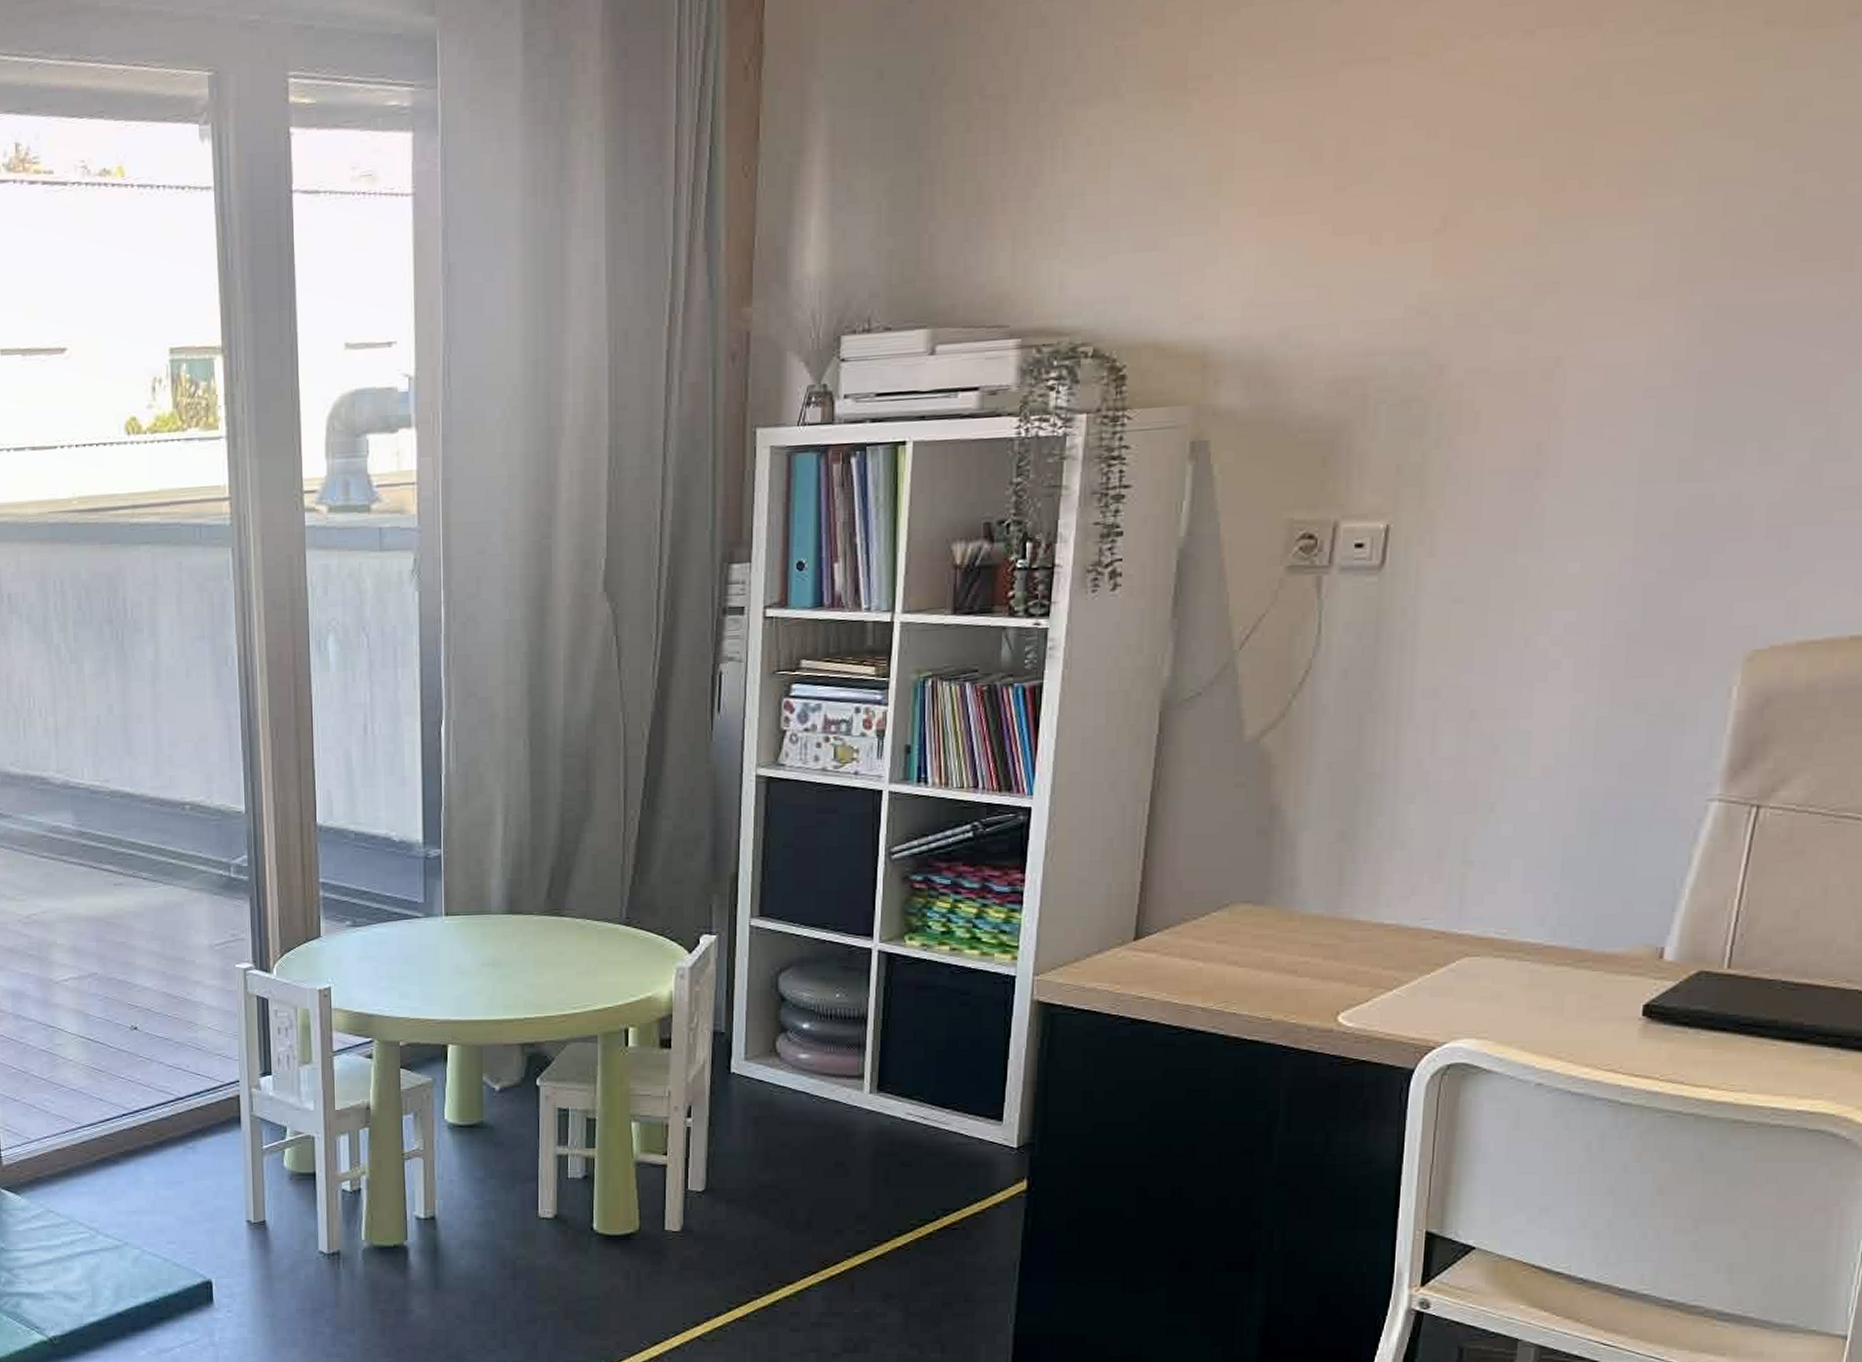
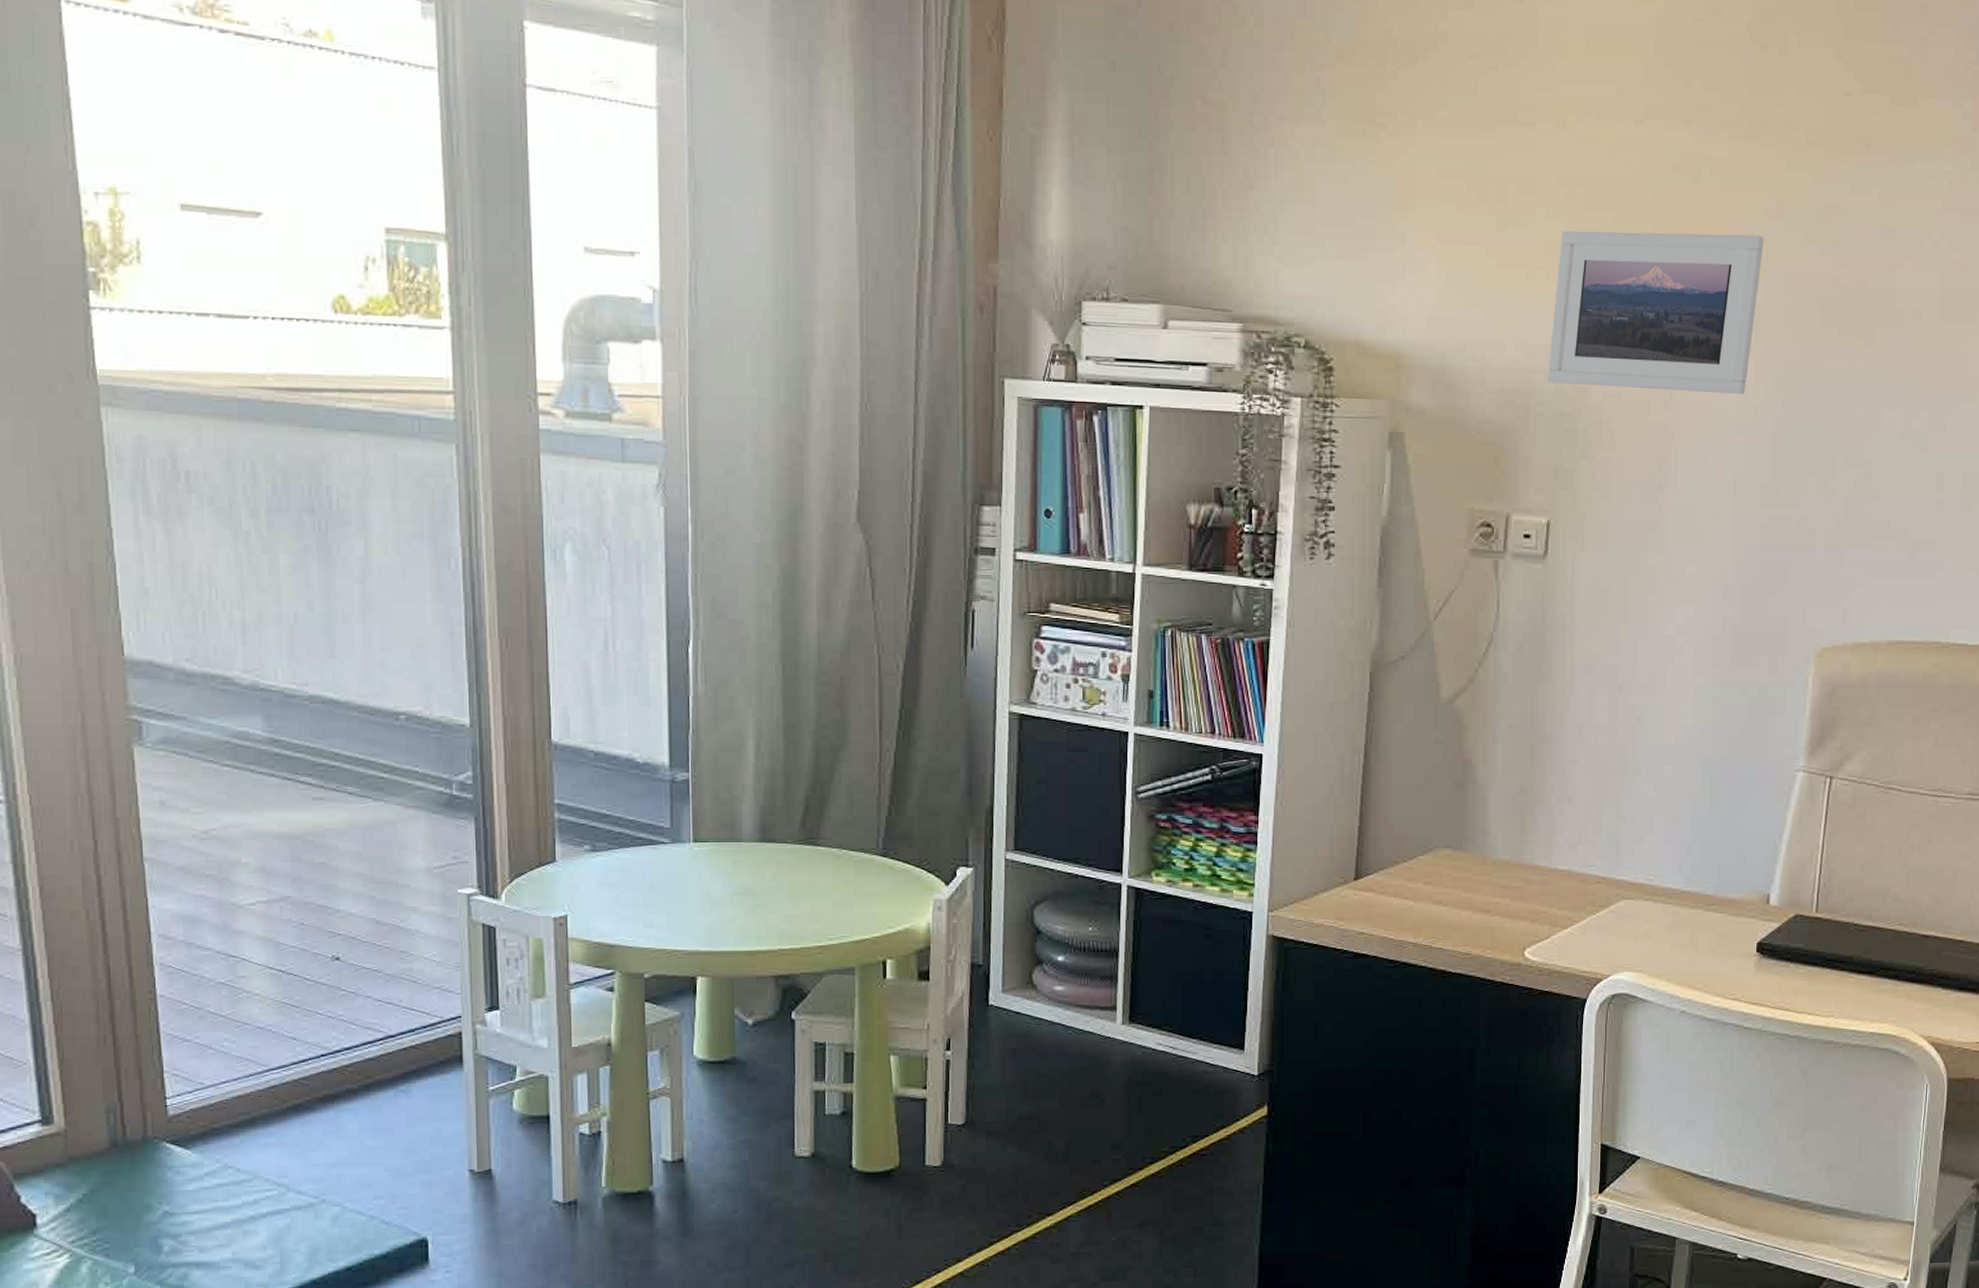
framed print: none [1392,150,1697,364] -> present [1547,231,1764,395]

